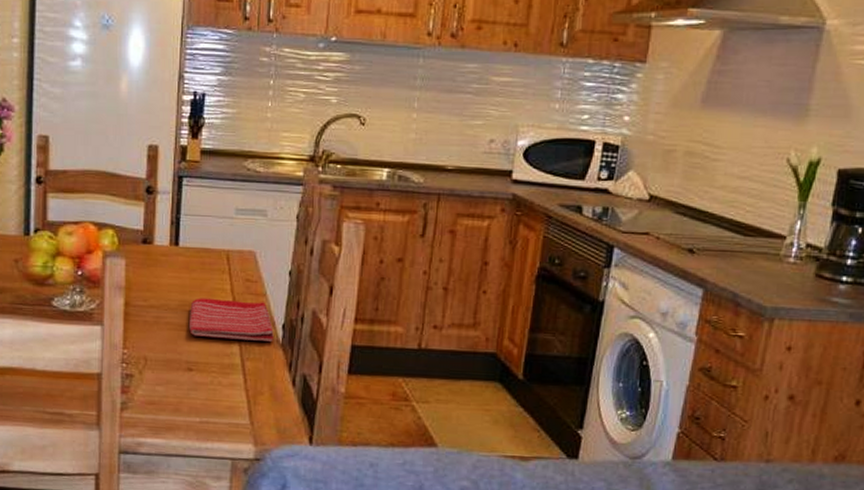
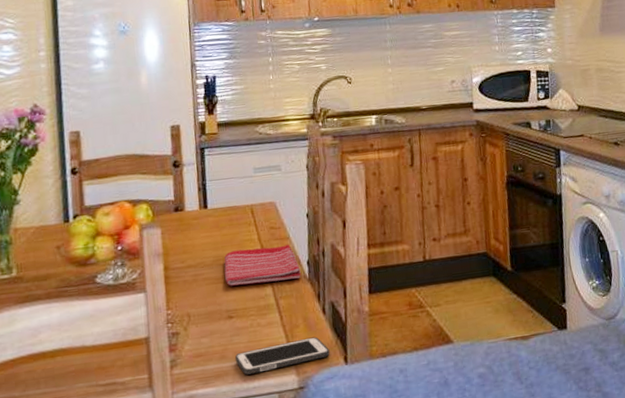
cell phone: none [189,408,294,434] -> present [234,337,330,375]

